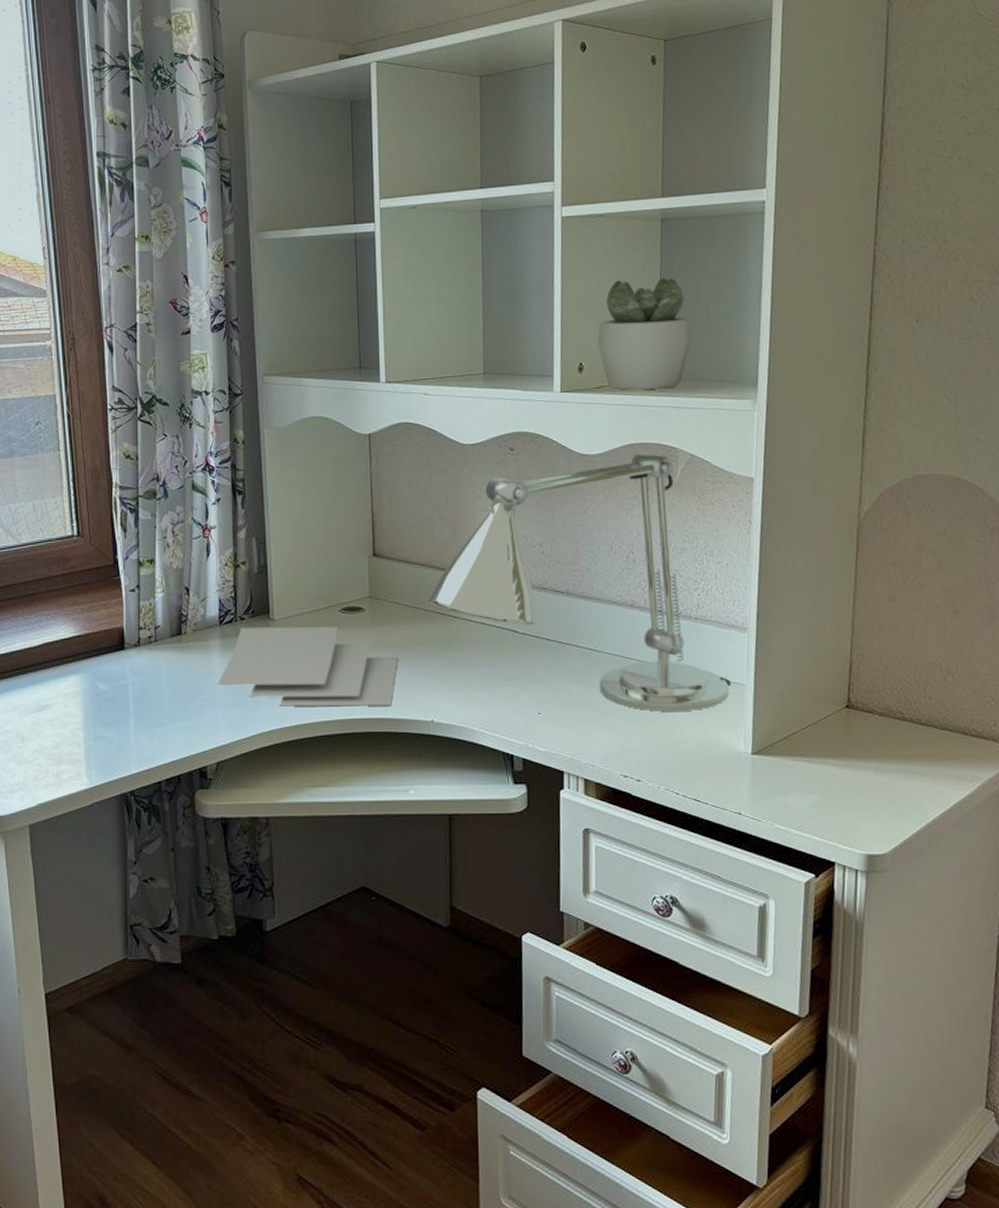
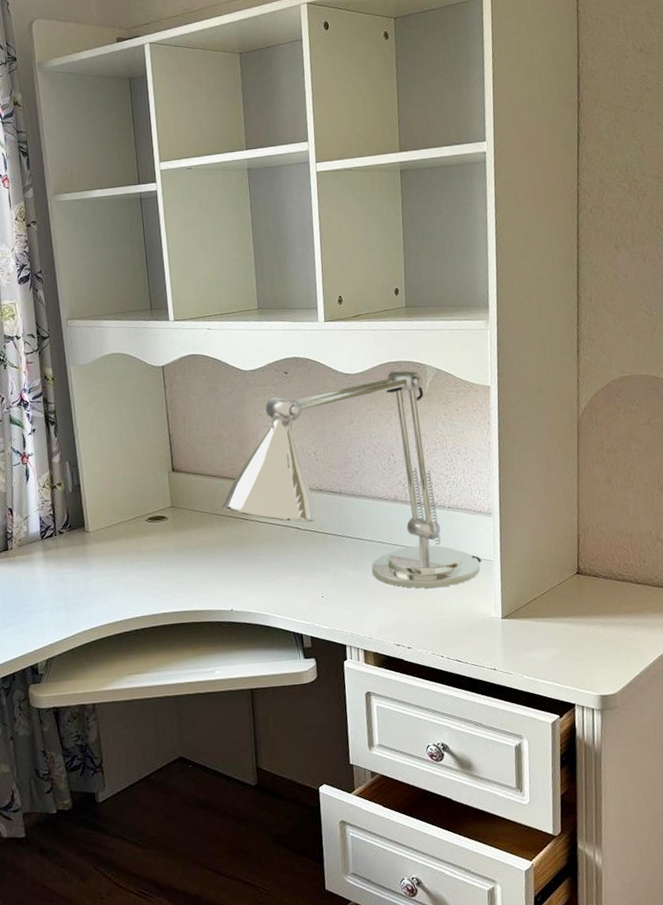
papers: present [217,626,398,707] -> none [42,534,199,607]
succulent plant: present [598,278,691,390] -> none [353,220,432,317]

